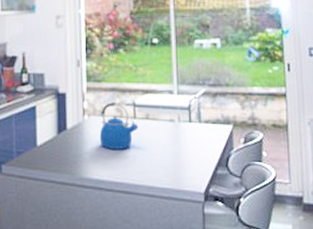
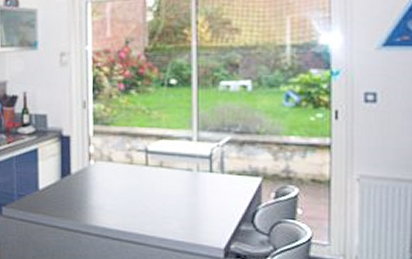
kettle: present [99,102,139,149] -> none [106,148,151,198]

